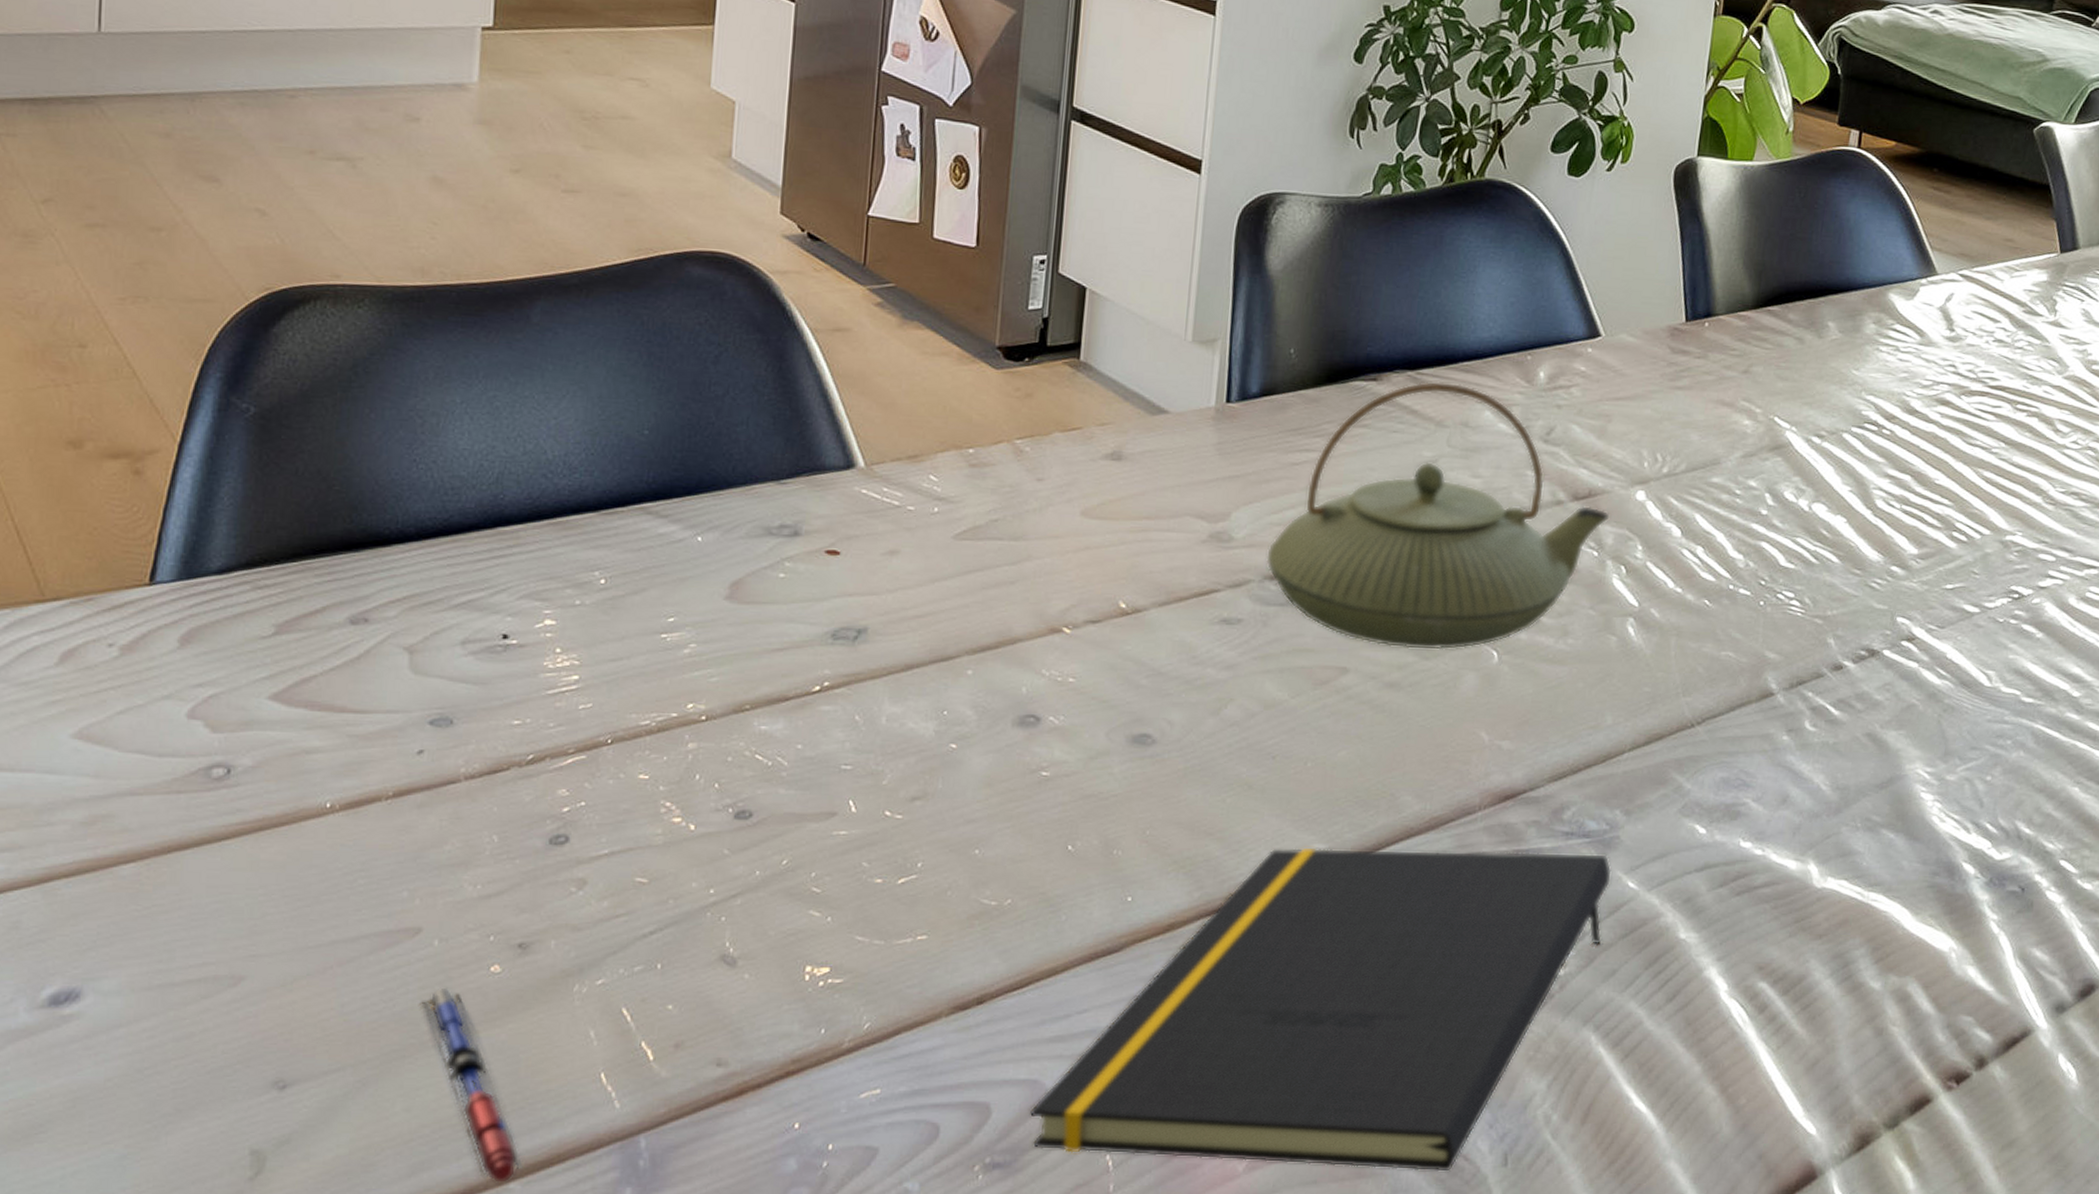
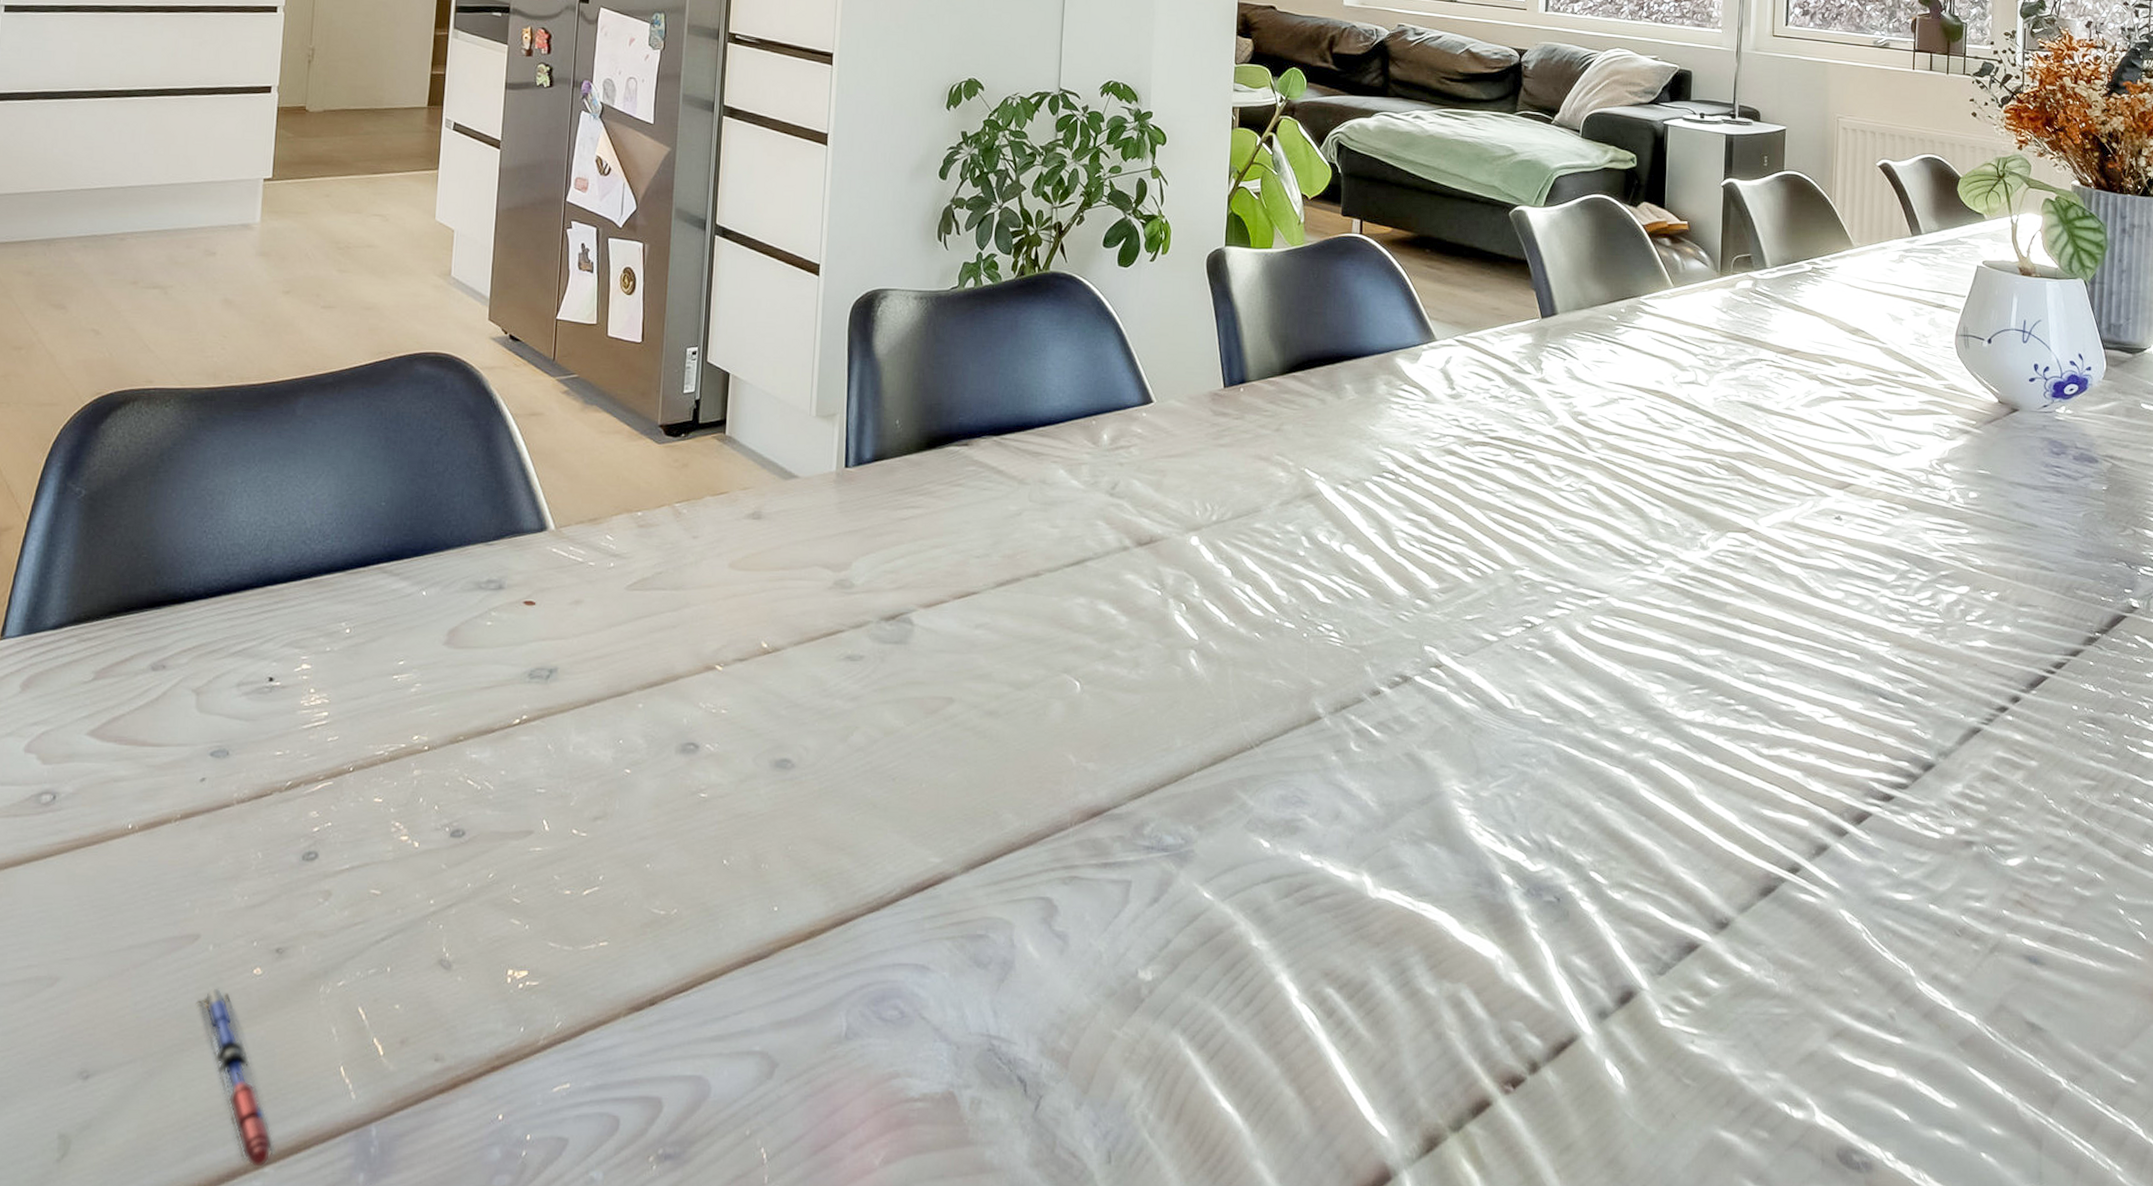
notepad: present [1029,846,1613,1172] -> none [694,860,1190,1168]
teapot: present [1265,381,1610,650] -> none [881,445,1169,681]

